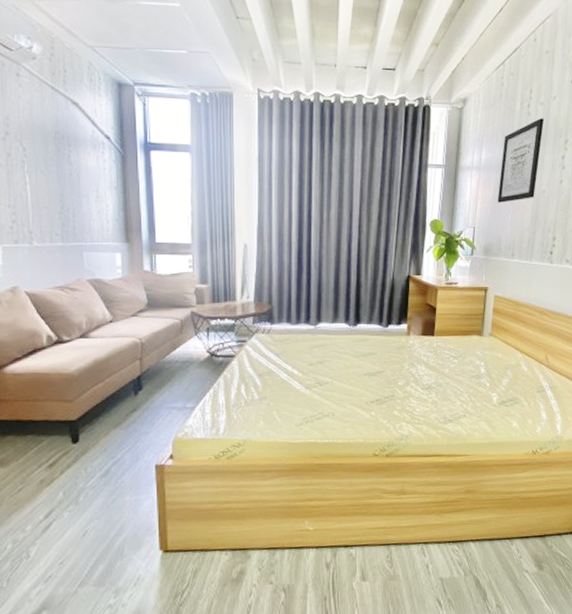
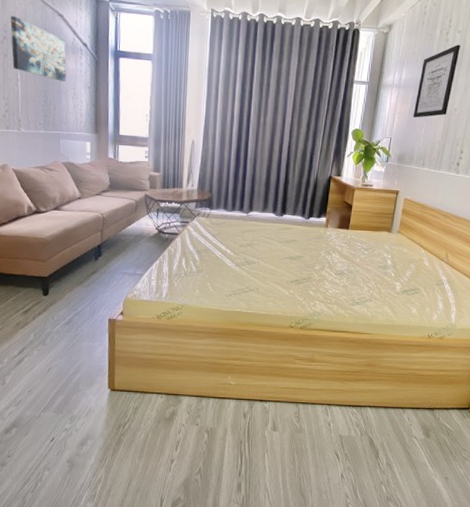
wall art: none [13,106,86,182] -> present [10,16,67,81]

